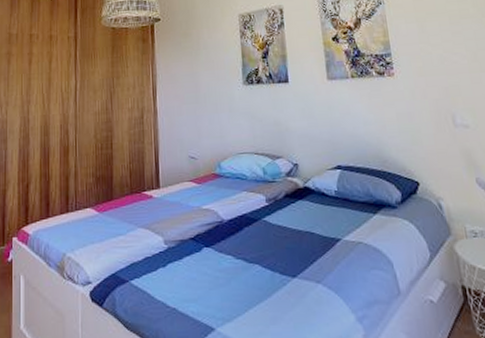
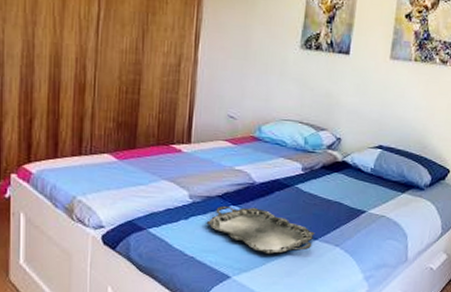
serving tray: none [183,246,293,300] -> present [206,205,315,255]

